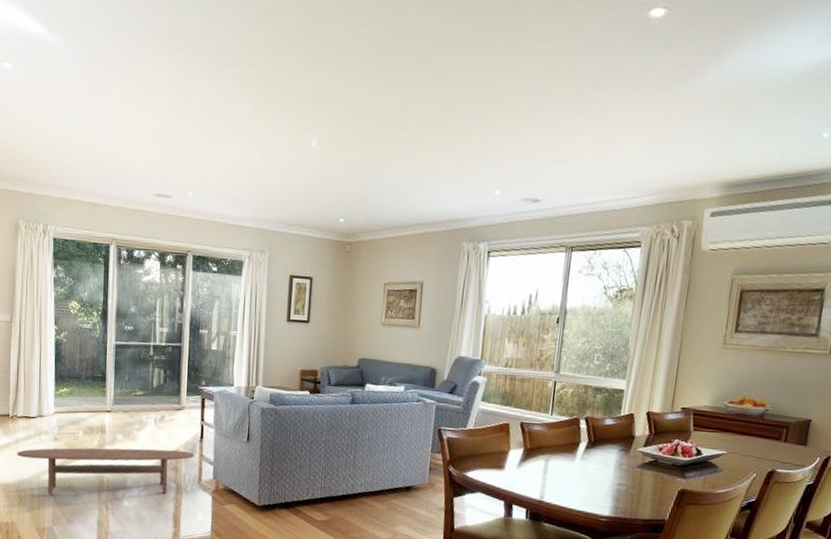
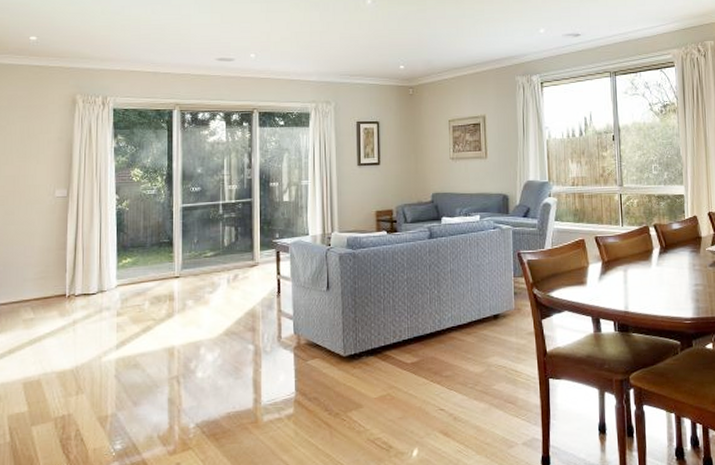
coffee table: present [17,448,195,495] -> none [74,309,273,377]

